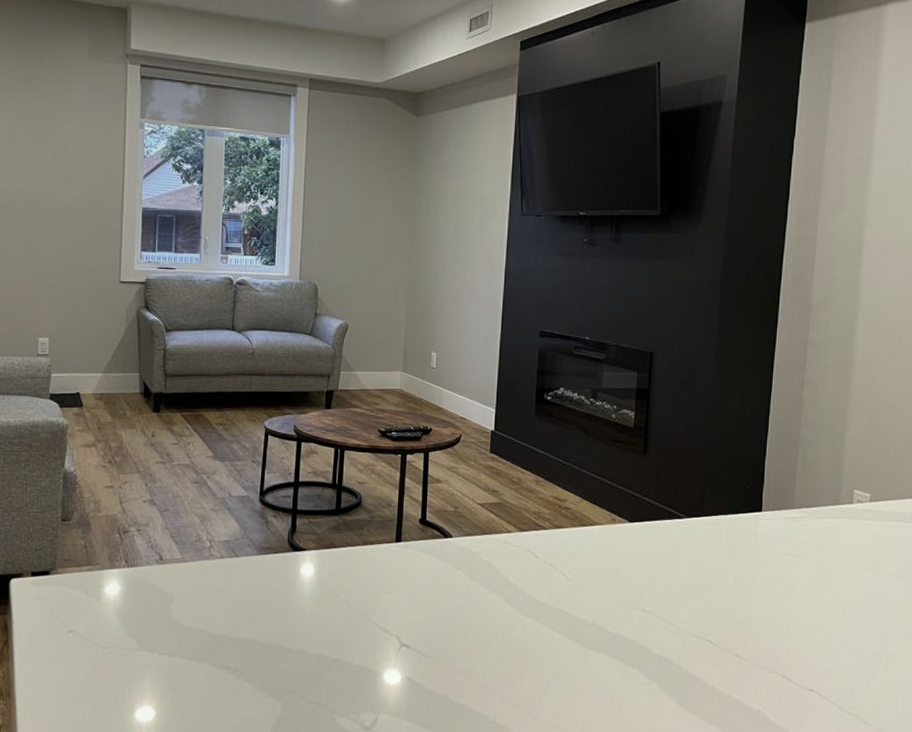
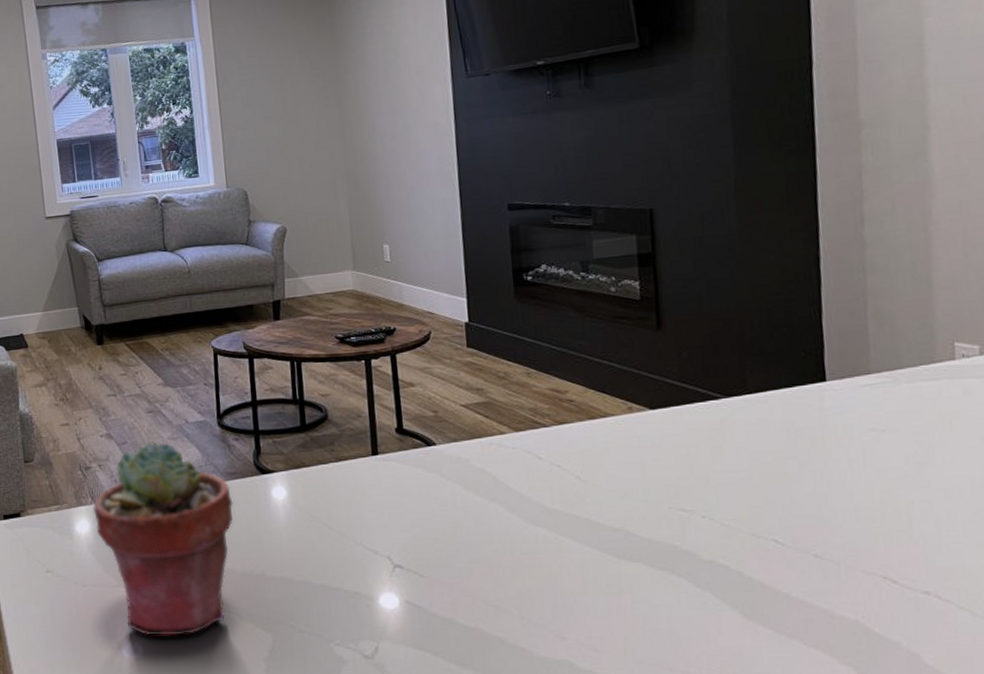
potted succulent: none [125,511,263,701] -> present [92,442,234,636]

